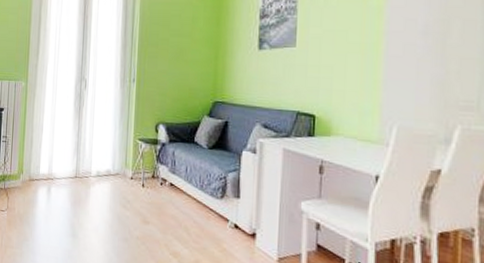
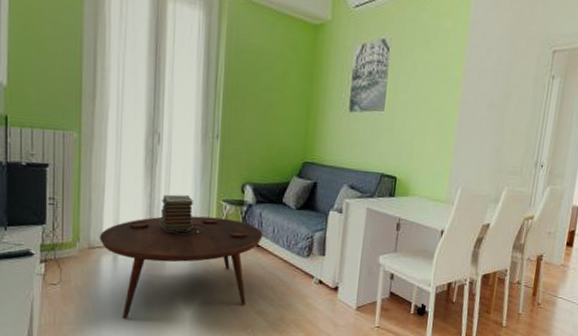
coffee table: none [38,153,176,248] -> present [99,216,263,319]
book stack: none [85,133,113,168] -> present [160,194,193,232]

